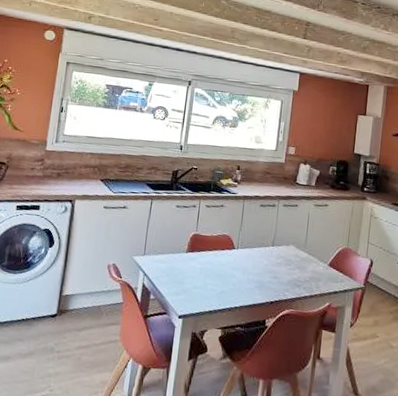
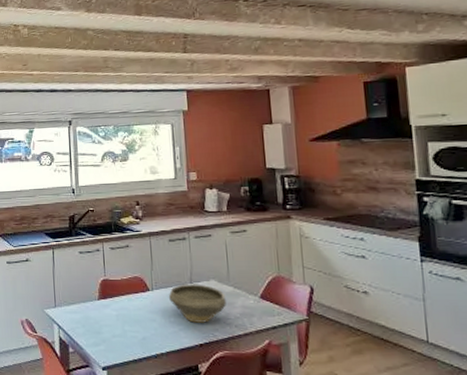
bowl: none [250,246,300,283] -> present [168,284,226,323]

